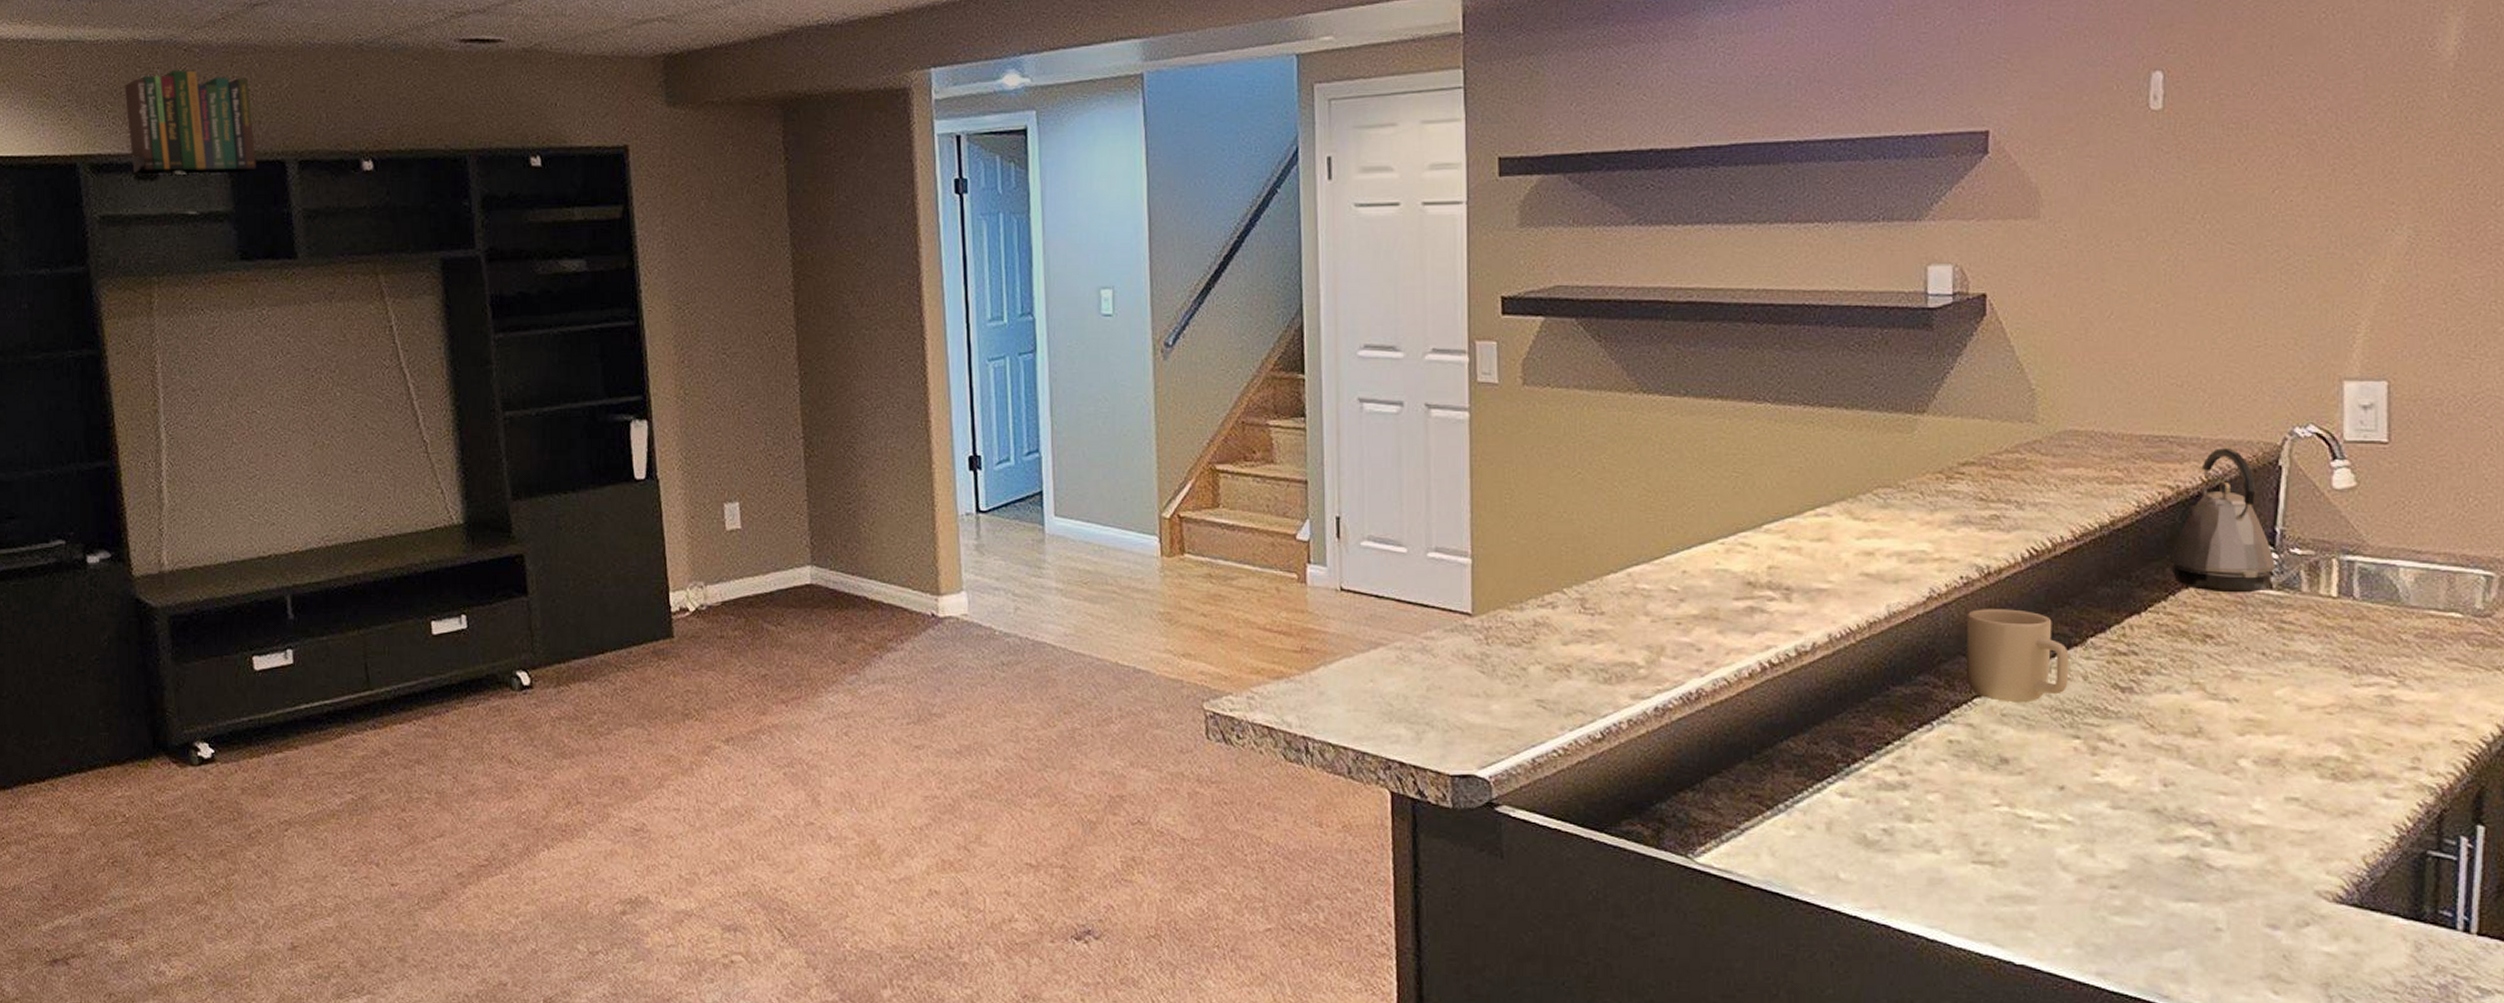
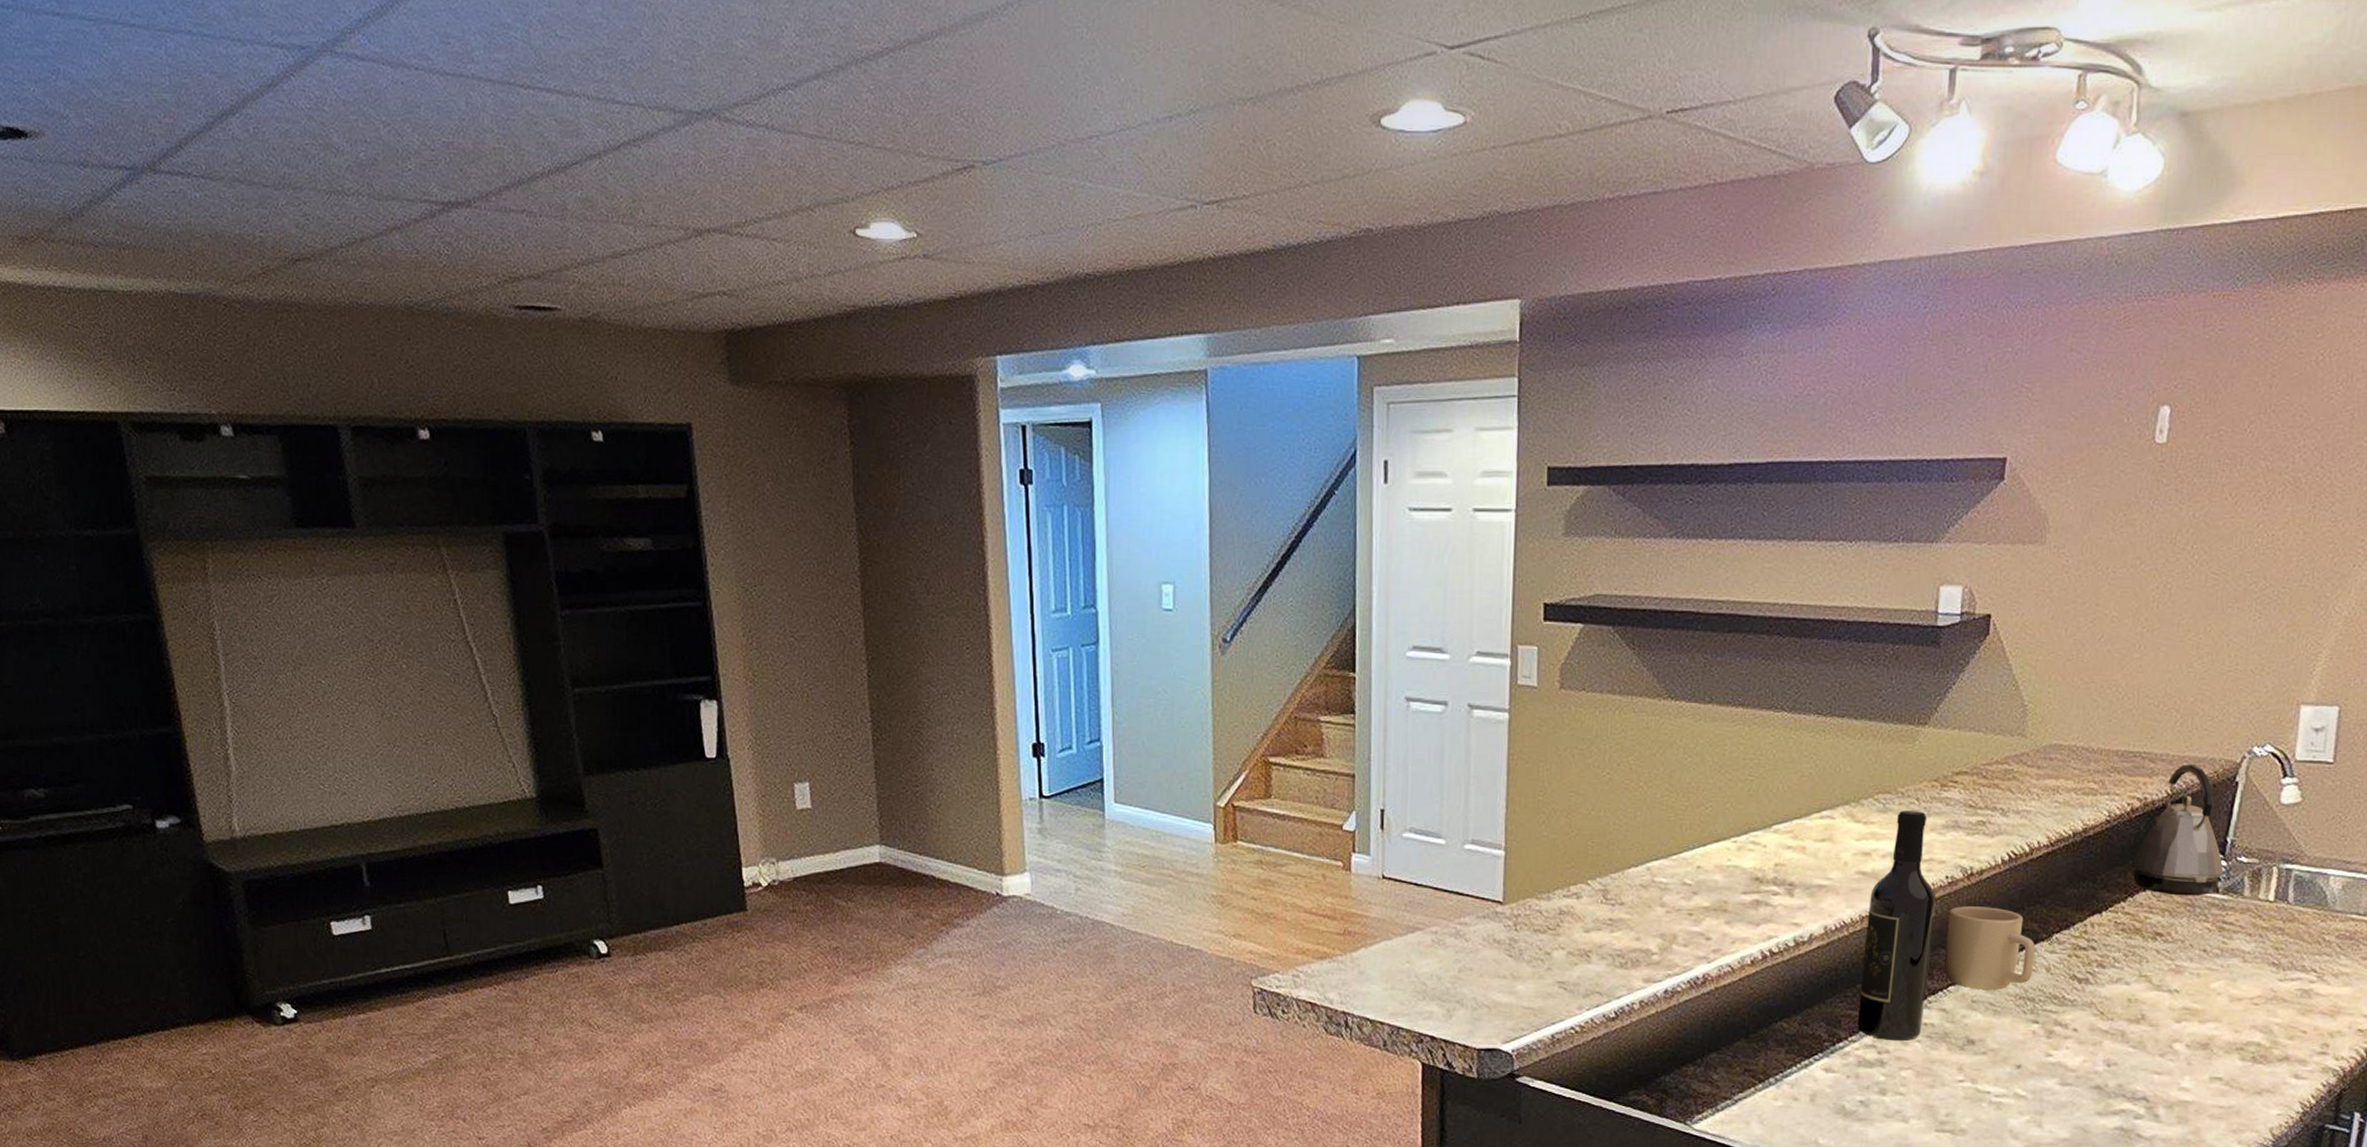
books: present [124,70,256,175] -> none [162,327,307,438]
wine bottle: none [1872,506,1952,761] -> present [1857,811,1937,1042]

